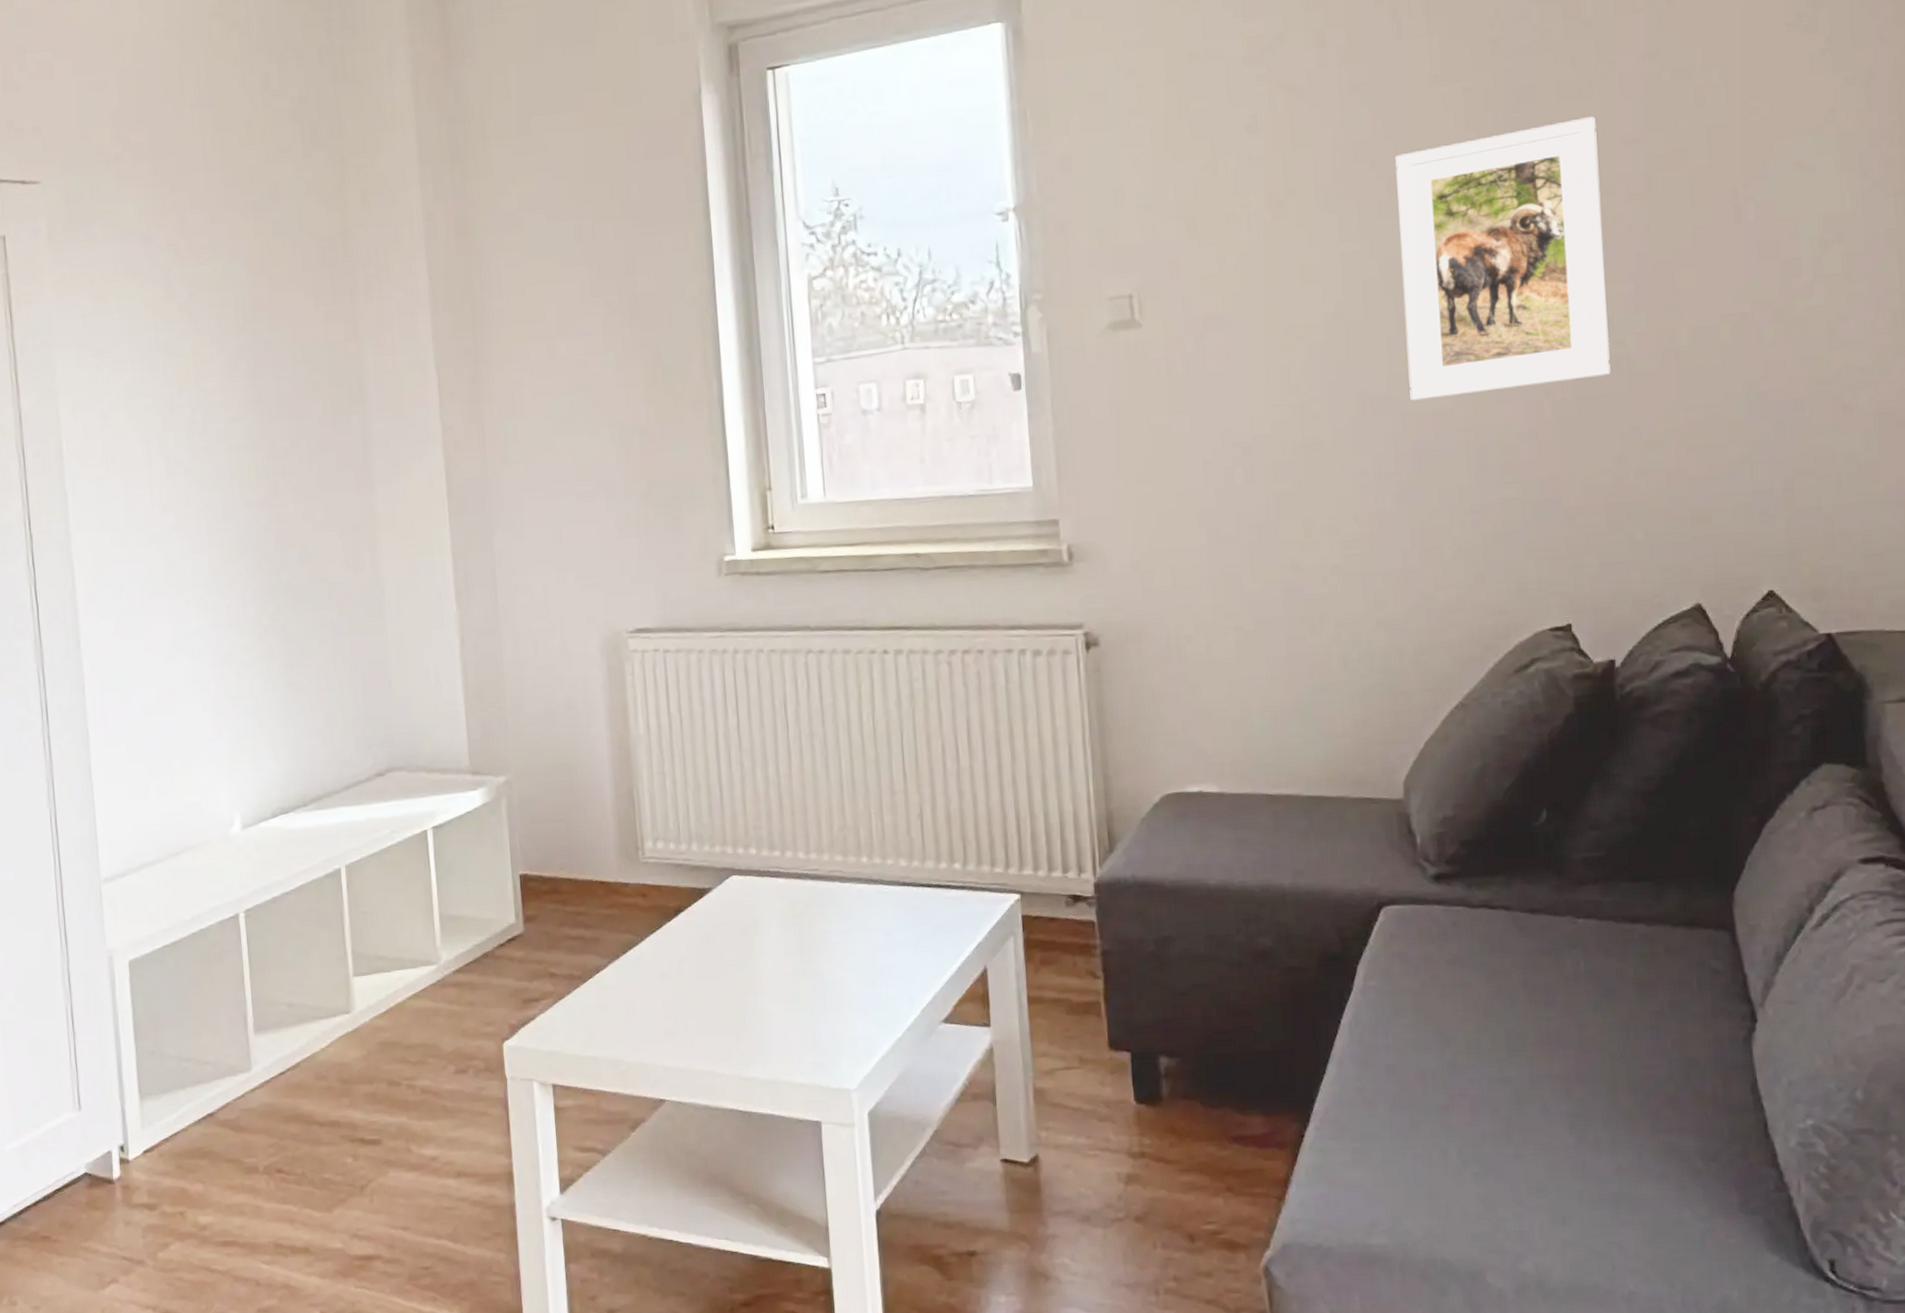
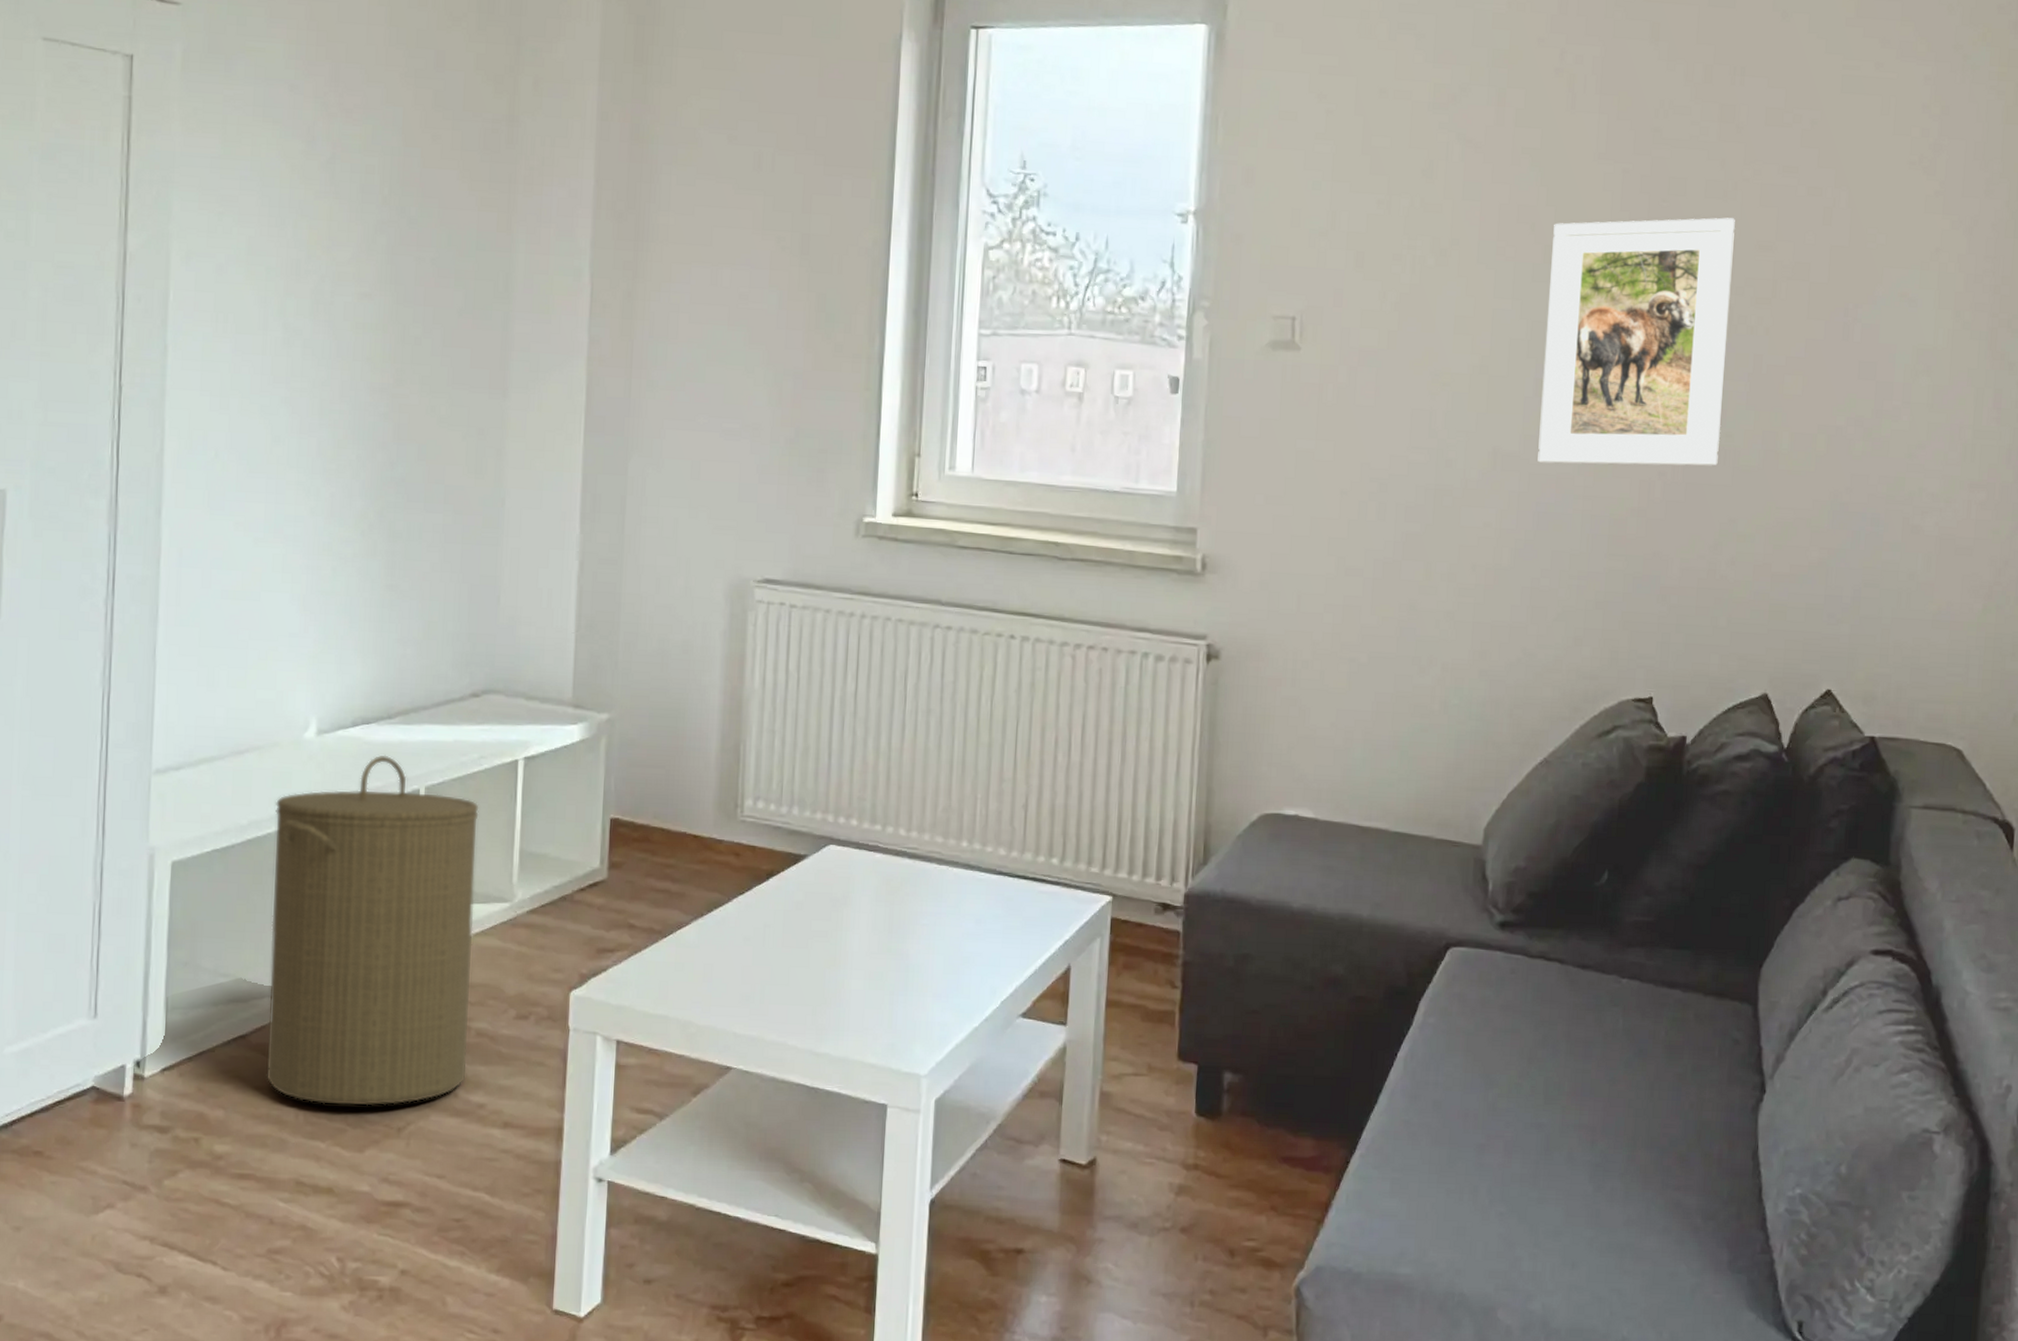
laundry hamper: none [212,840,417,1170] -> present [266,755,479,1106]

